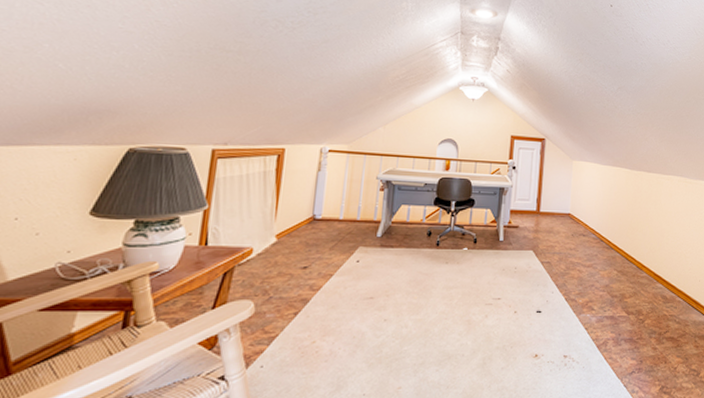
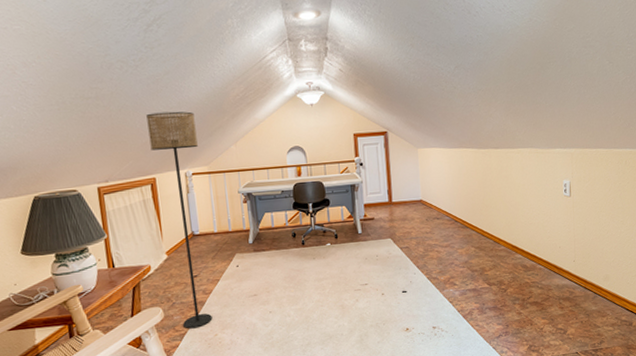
floor lamp: none [276,78,346,332] -> present [146,111,212,329]

